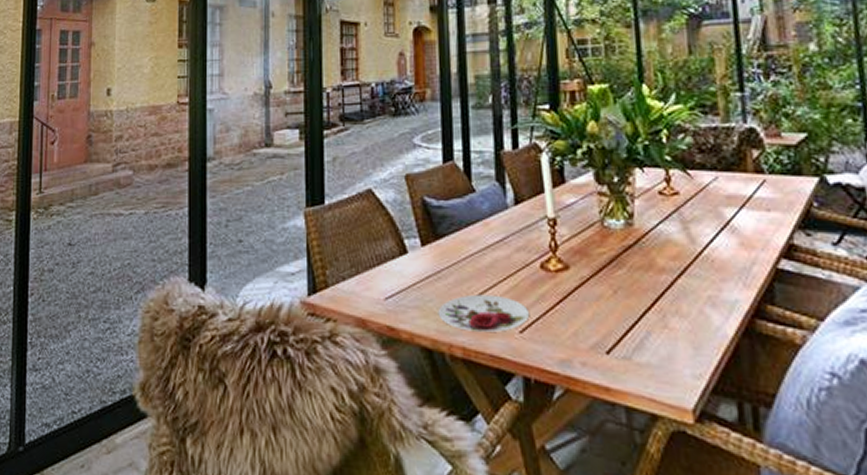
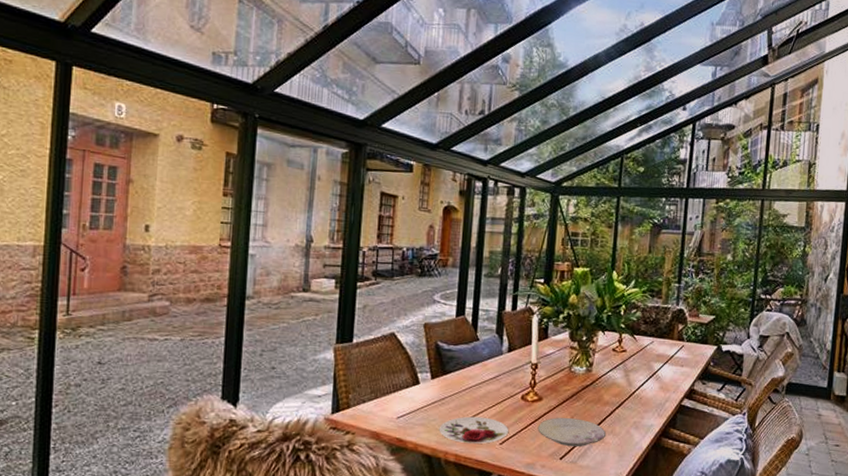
plate: none [568,293,670,336] -> present [537,418,607,447]

